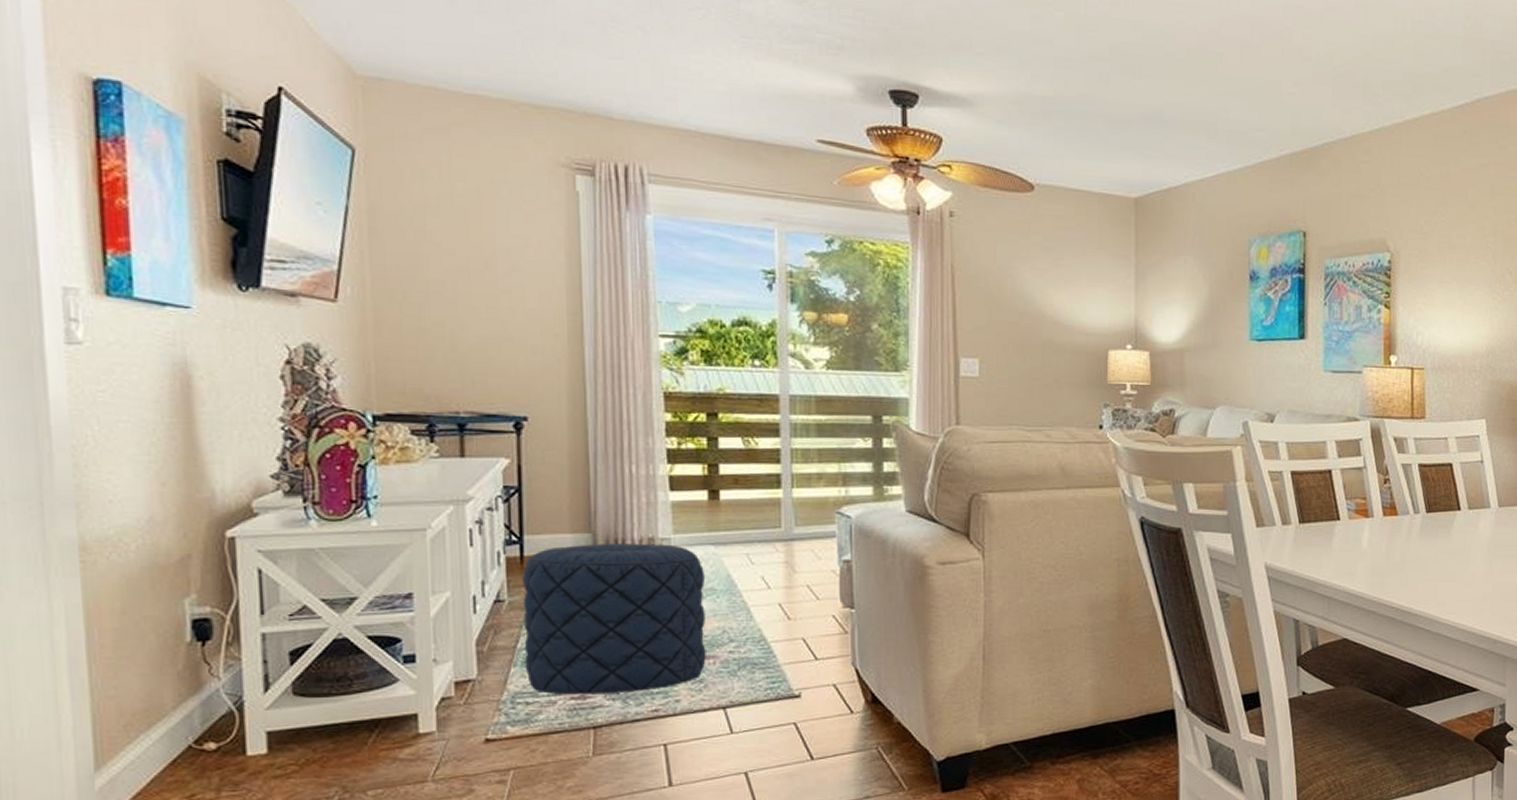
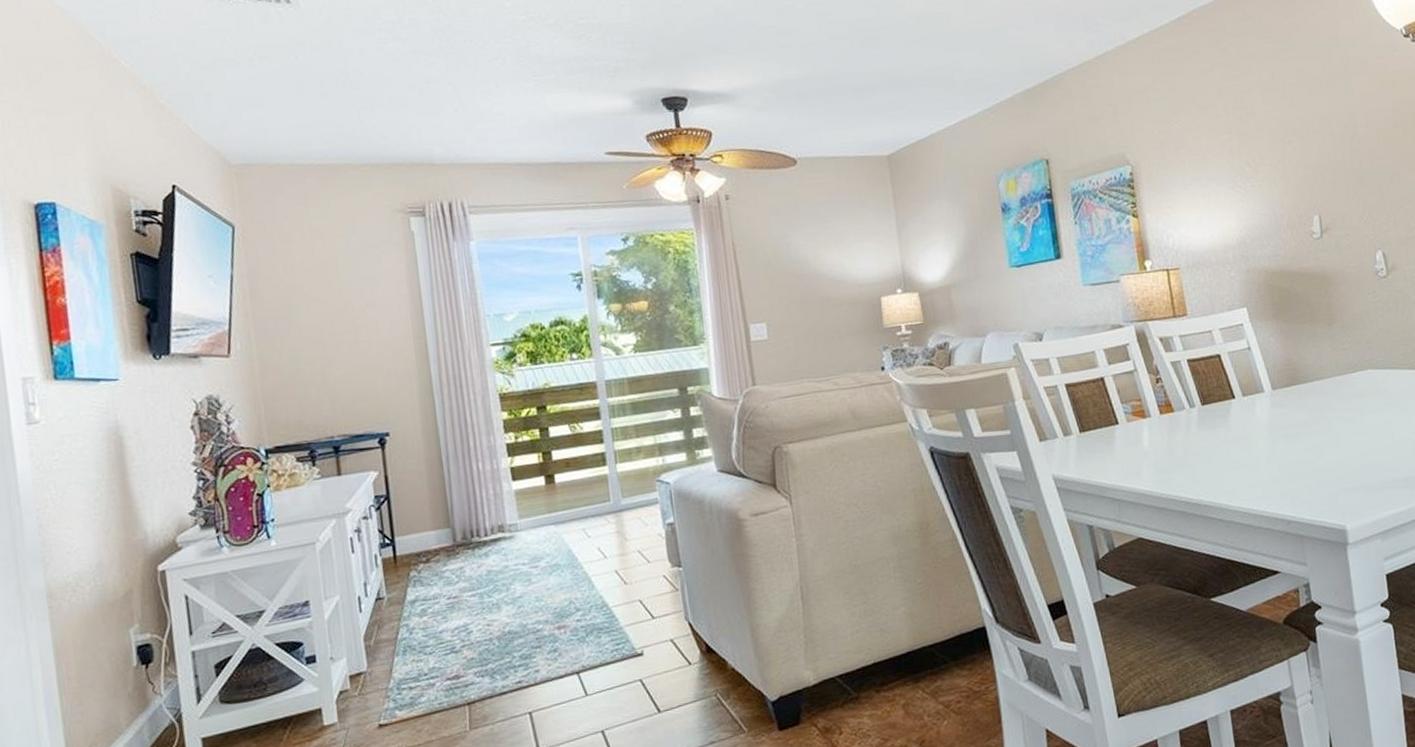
pouf: present [523,542,706,695] -> none [397,529,558,677]

